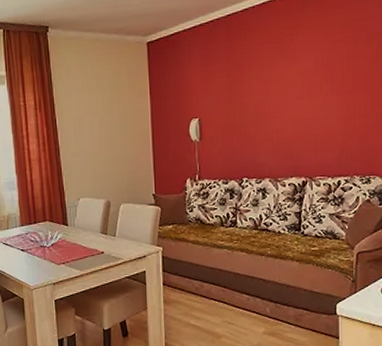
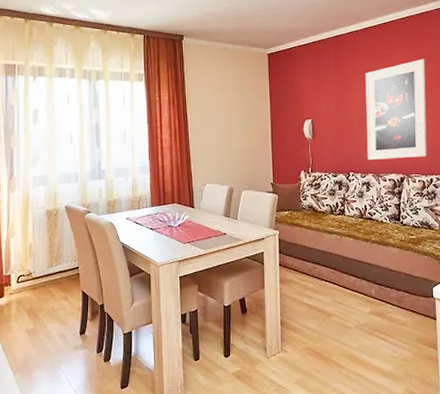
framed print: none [262,36,337,162] -> present [365,58,427,160]

